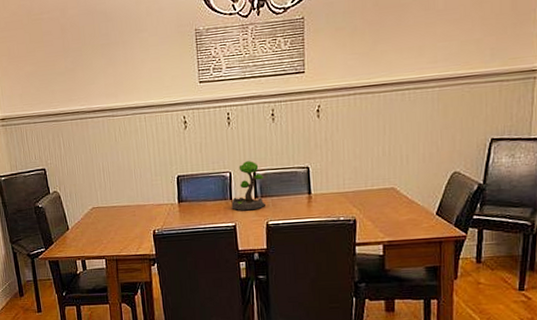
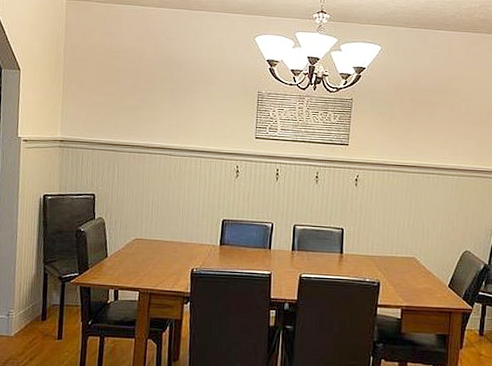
plant: present [231,161,267,211] -> none [269,215,302,262]

